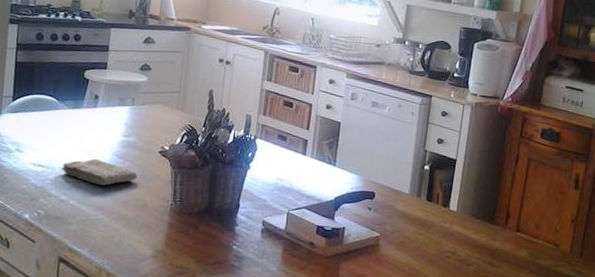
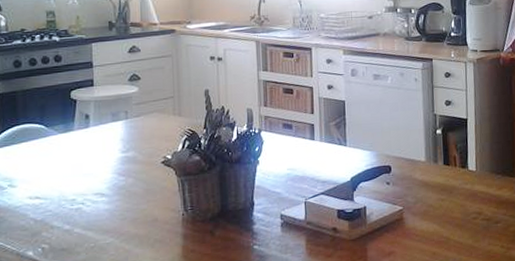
washcloth: present [62,158,138,186] -> none [61,180,143,208]

